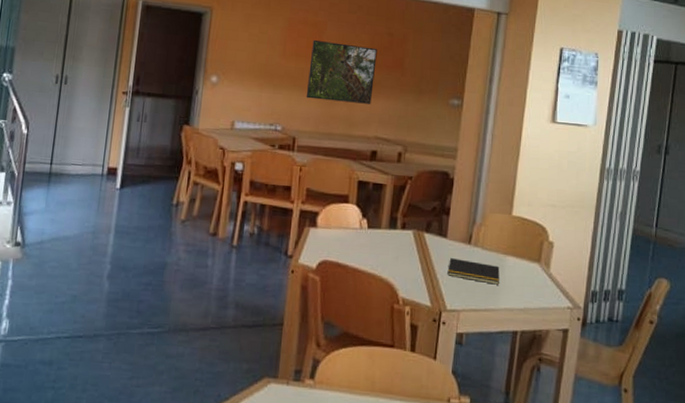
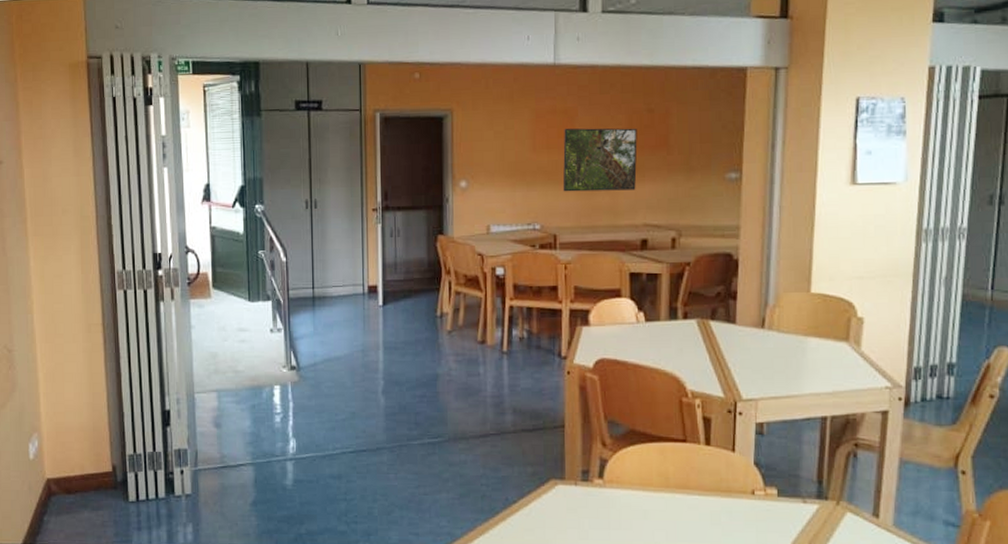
notepad: present [447,258,500,285] -> none [739,345,801,369]

